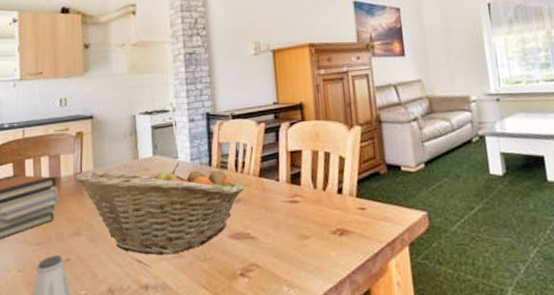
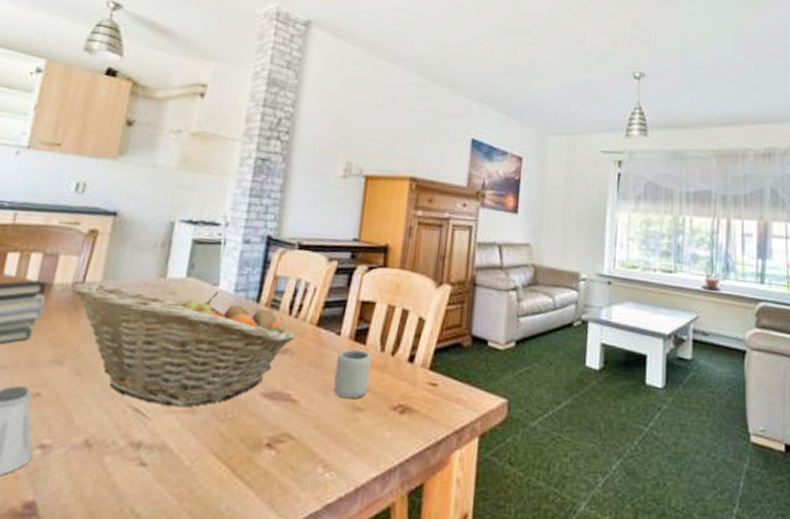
cup: none [280,189,310,231] -> present [333,348,372,399]

